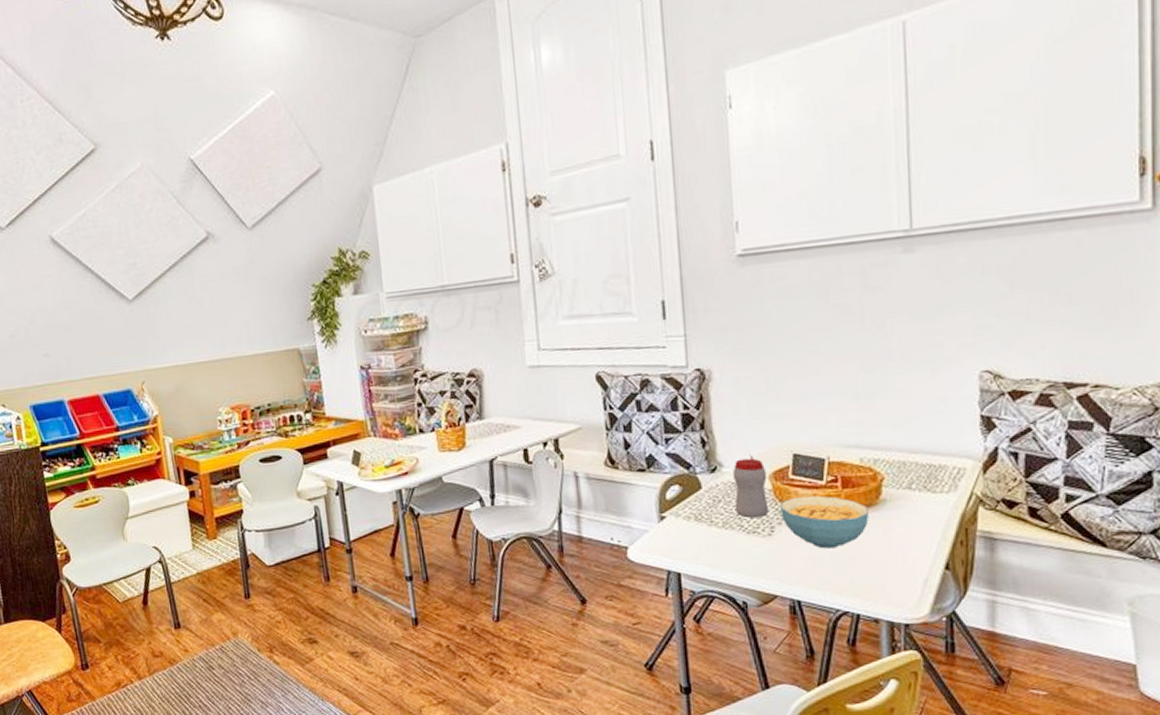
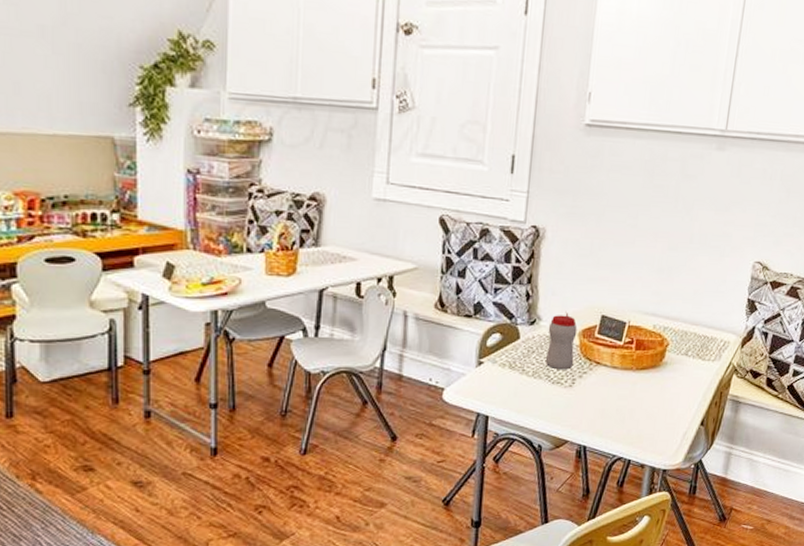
cereal bowl: present [780,495,869,549] -> none [583,354,653,402]

